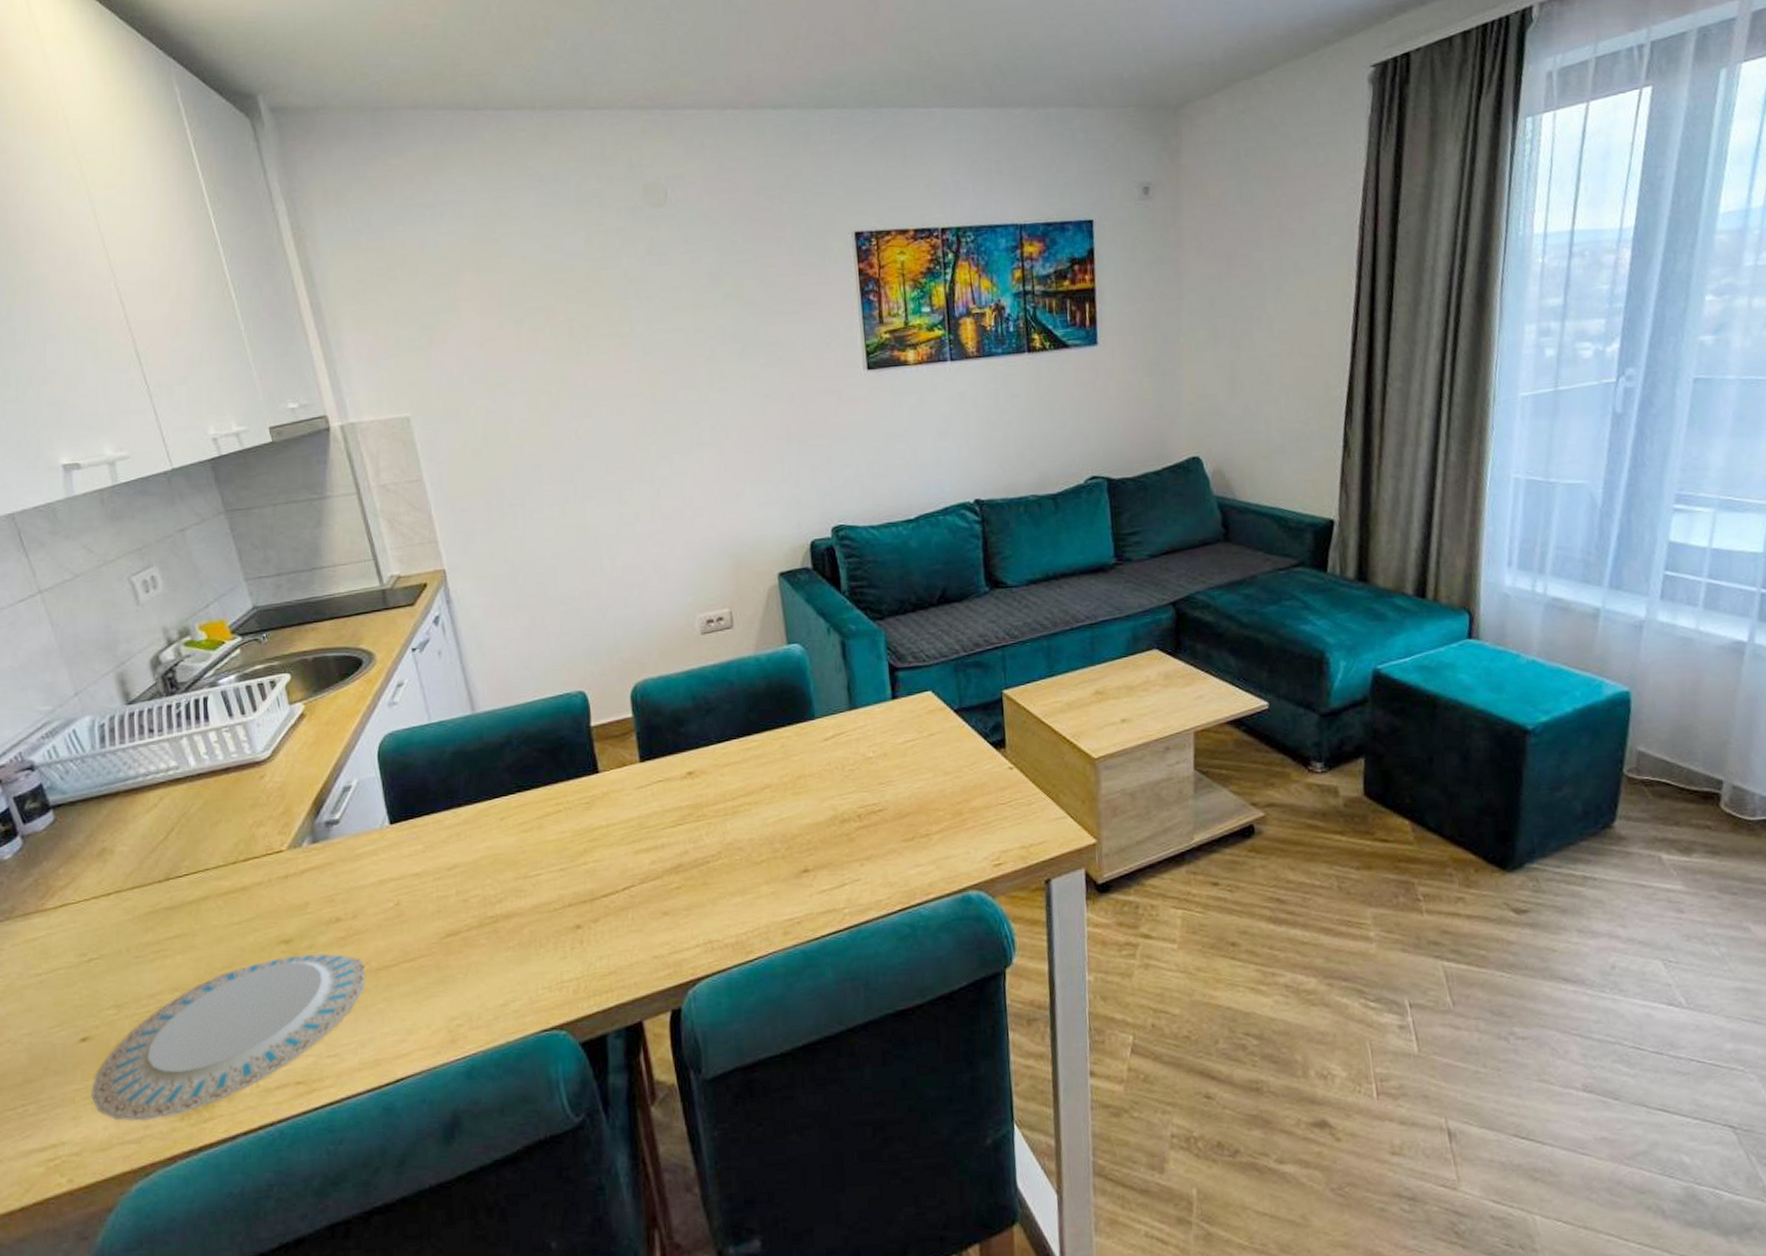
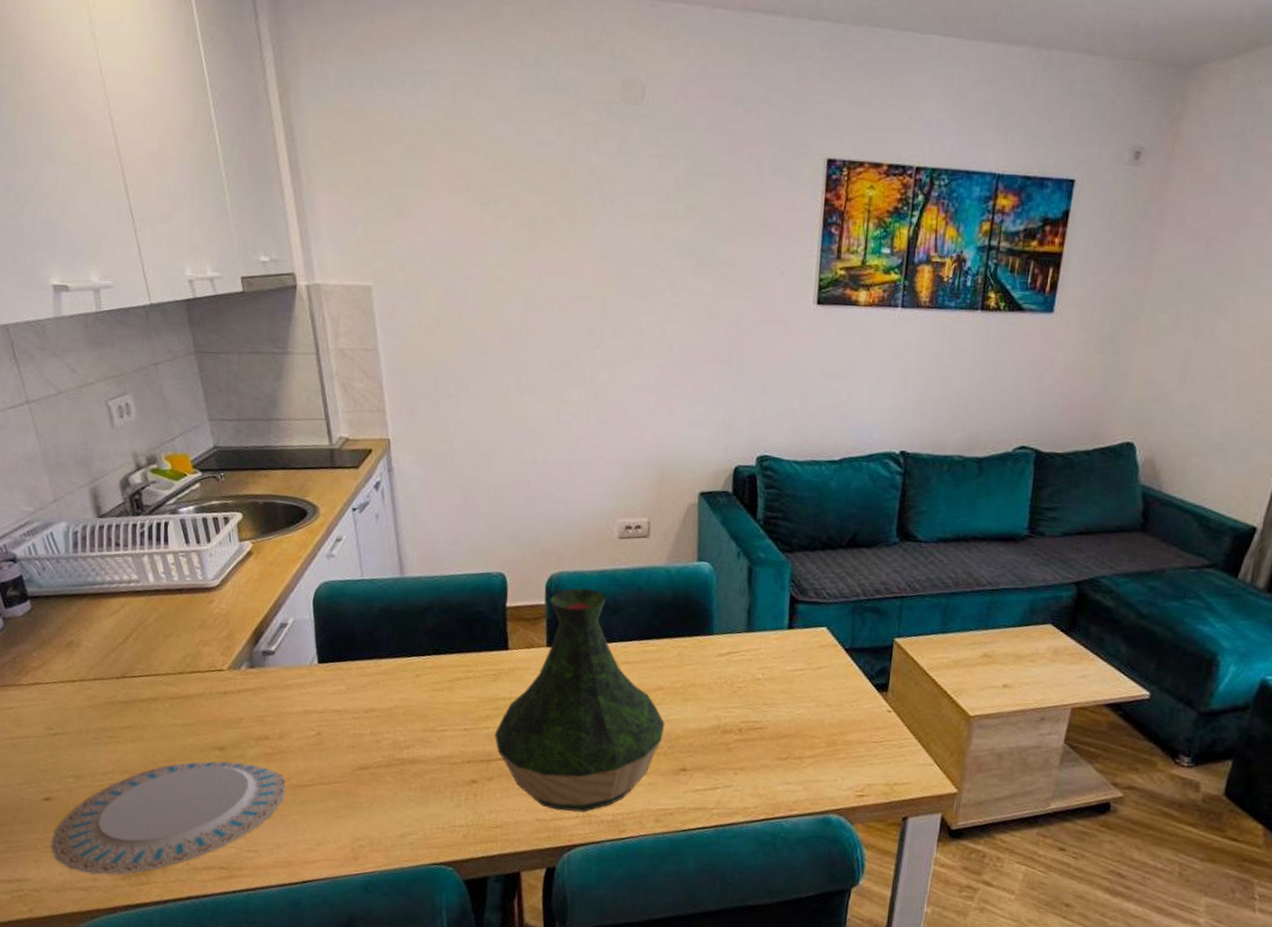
vase: none [594,692,779,942] -> present [494,588,666,812]

